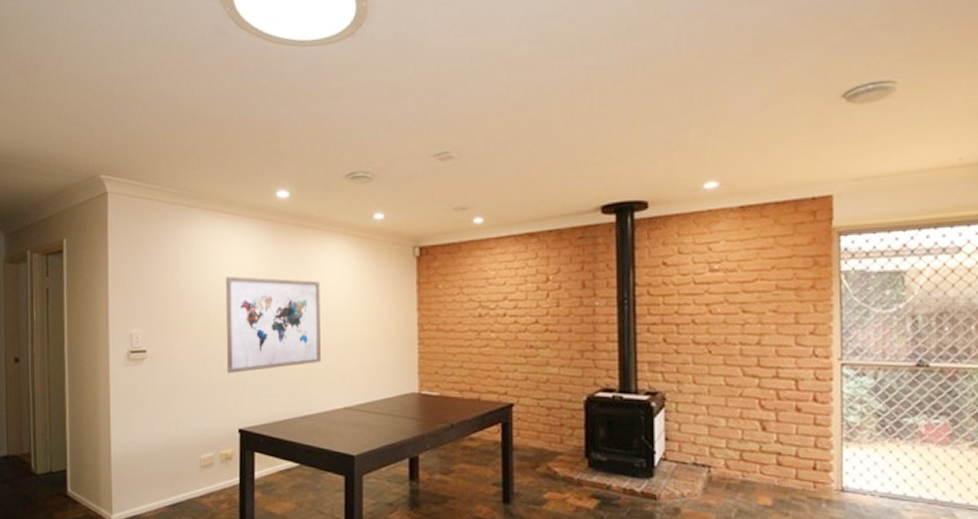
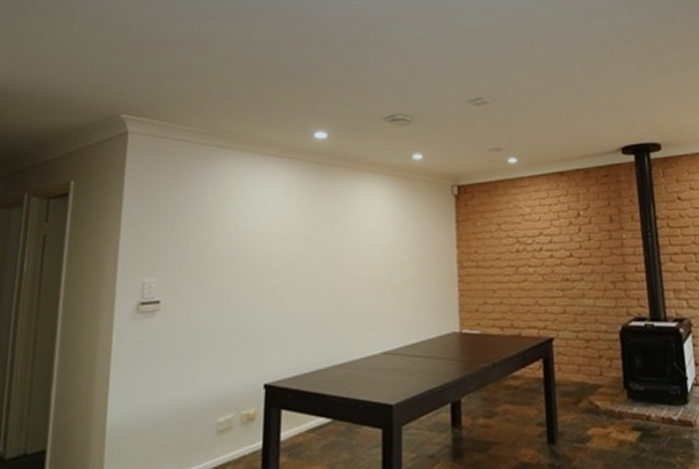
wall art: present [225,277,321,373] -> none [253,218,358,322]

